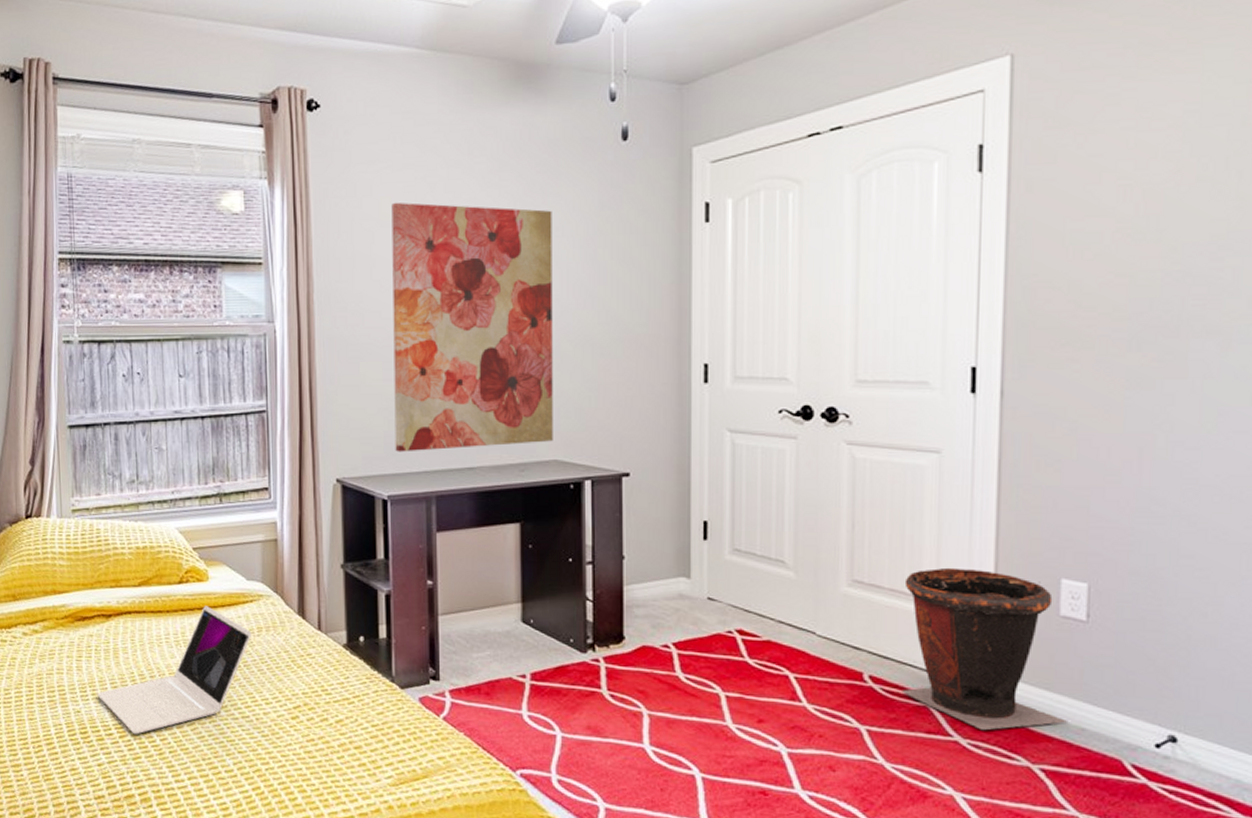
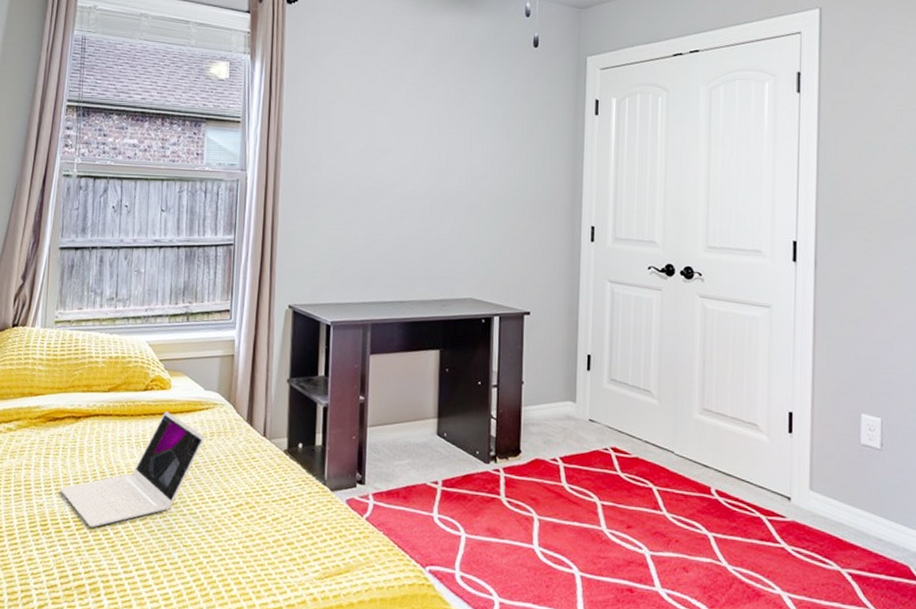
wall art: present [391,202,553,452] -> none [340,80,477,286]
waste bin: present [902,567,1067,731] -> none [741,401,867,539]

